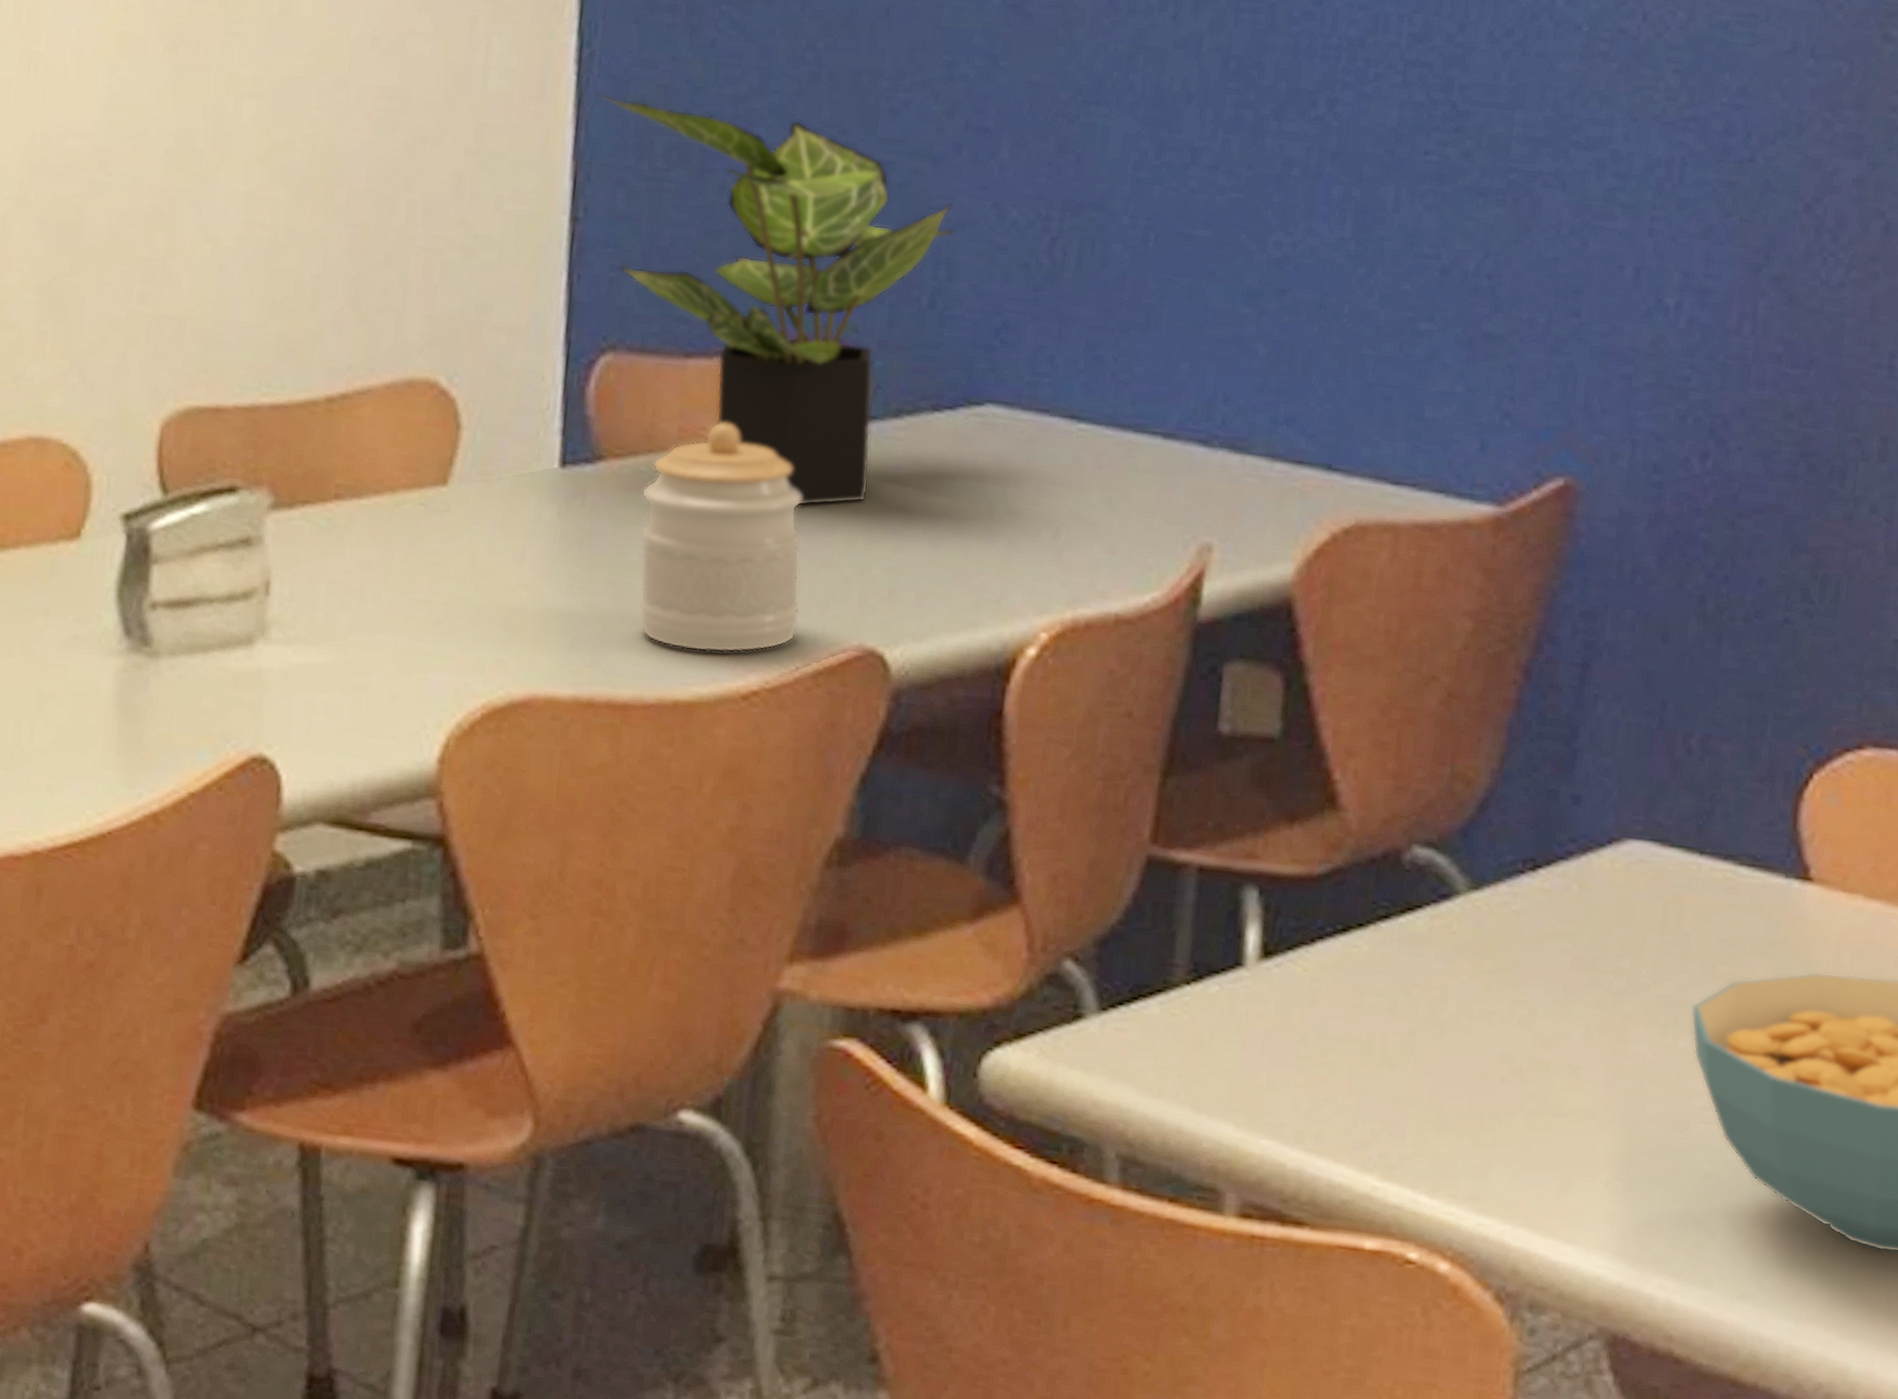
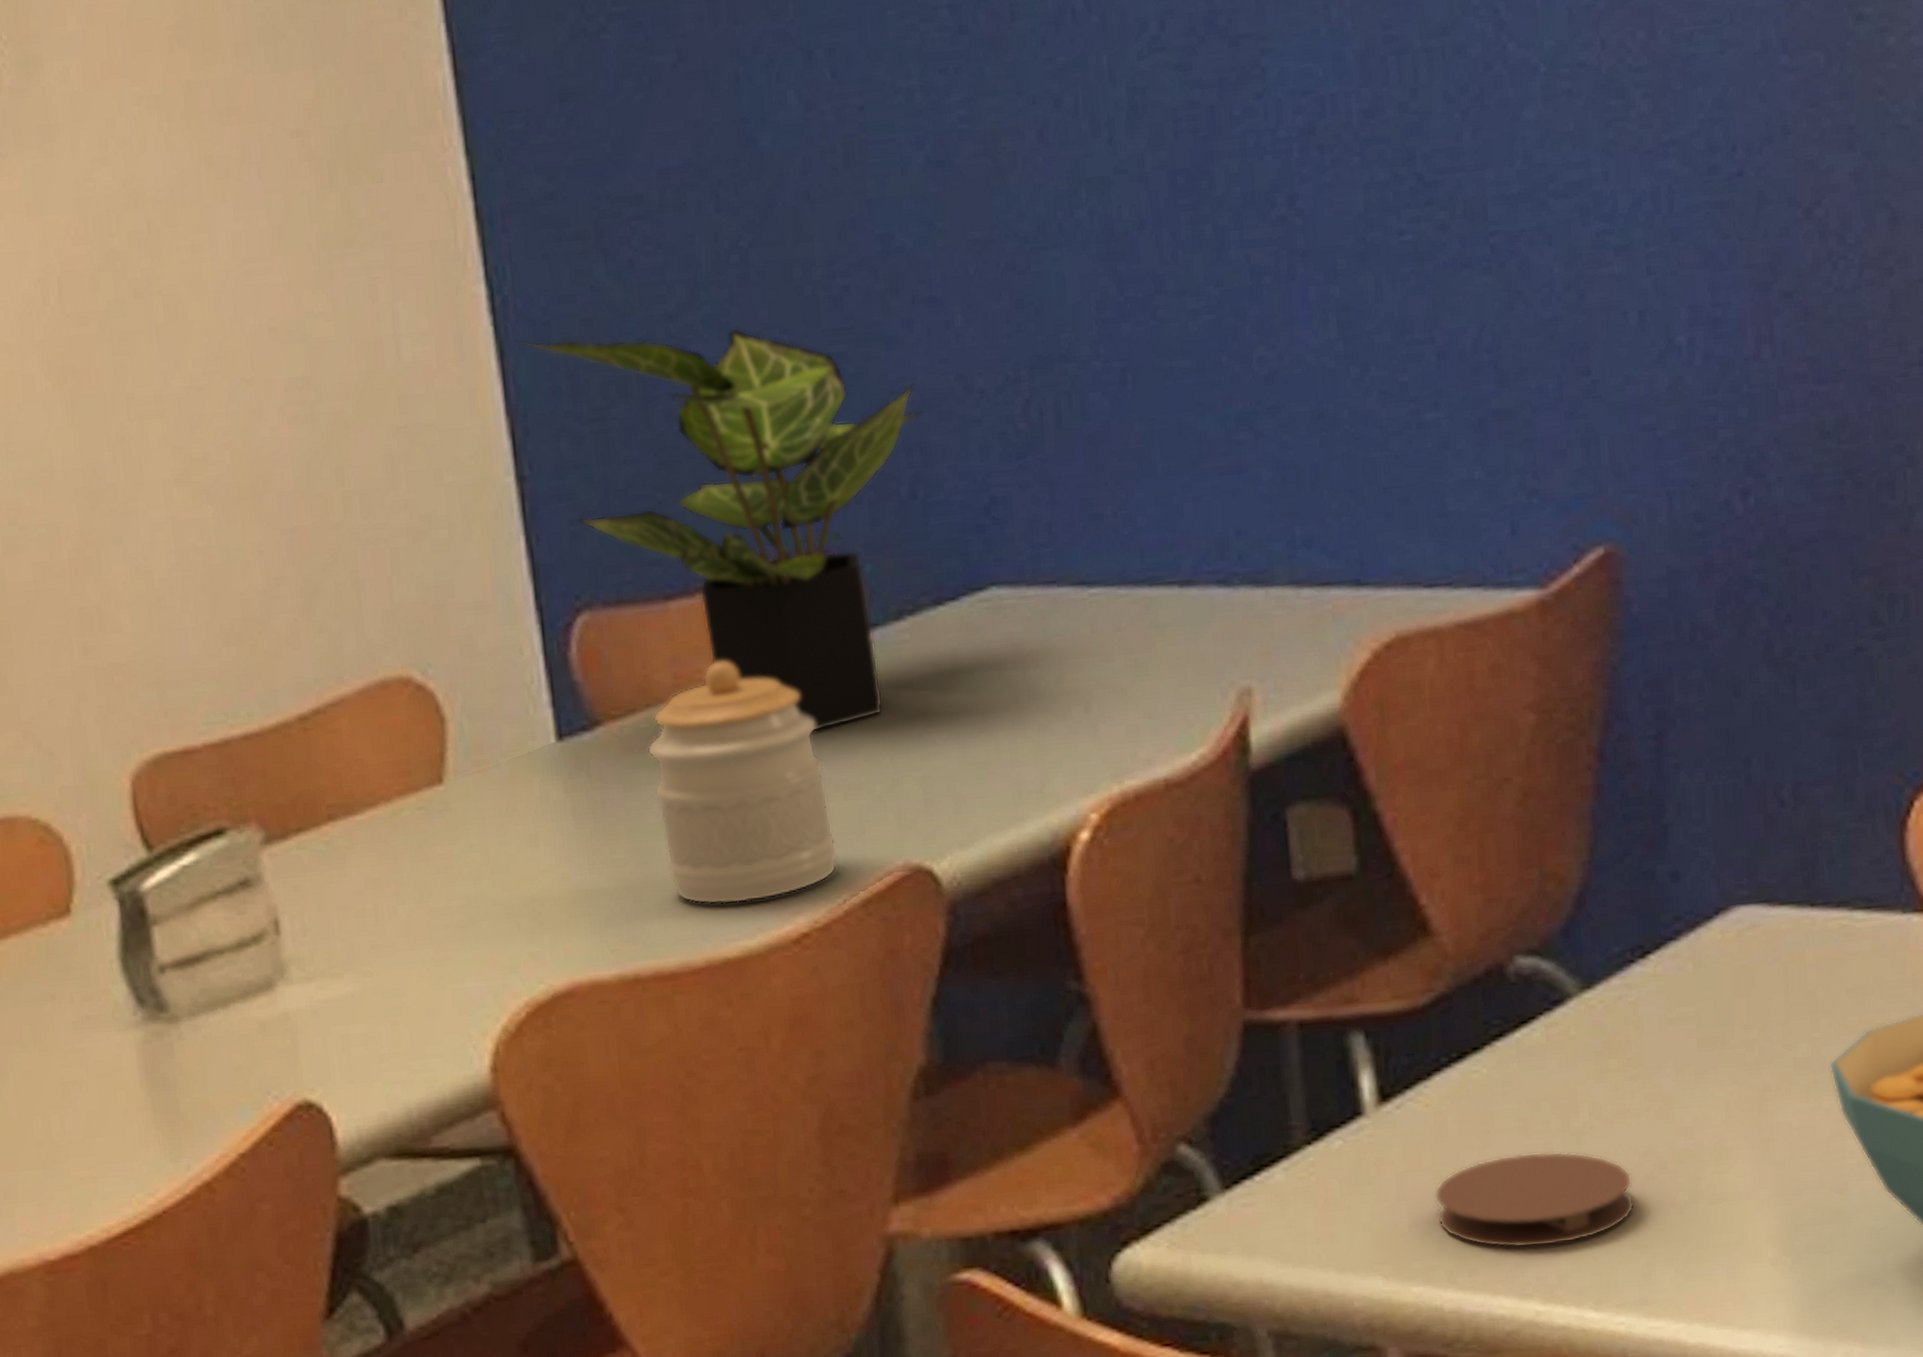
coaster: none [1296,1031,1486,1128] -> present [1434,1151,1635,1248]

